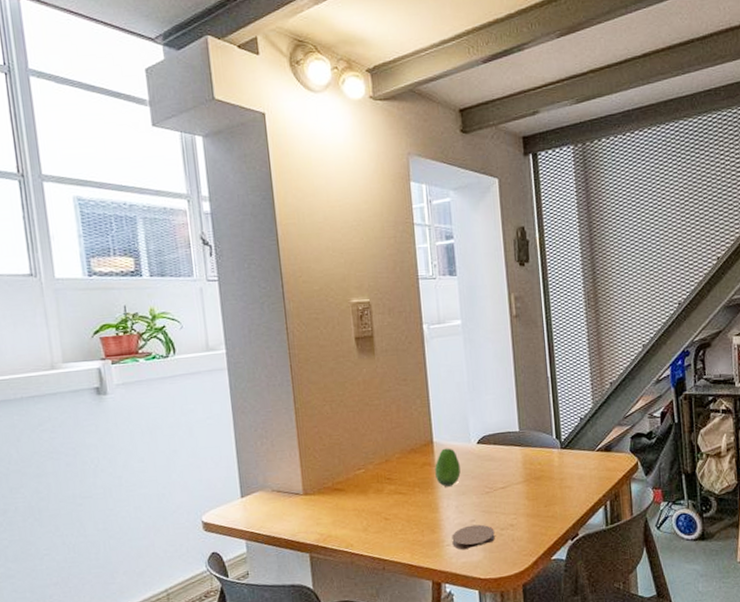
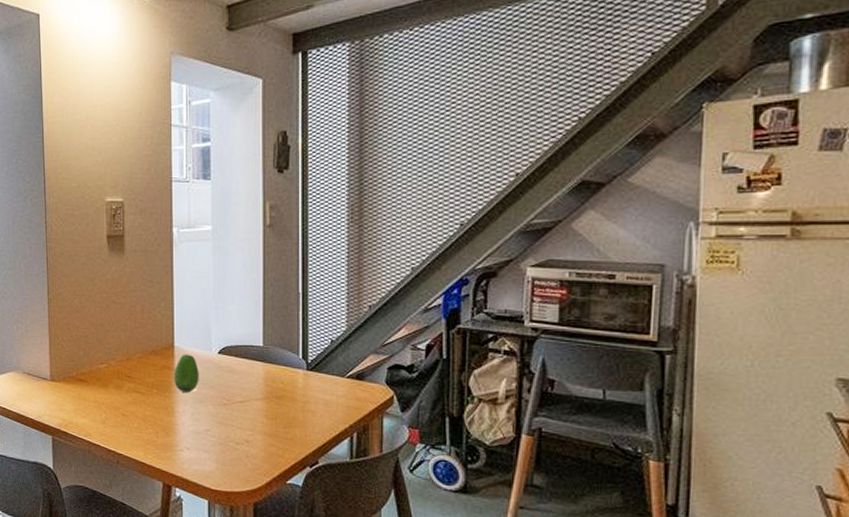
coaster: present [452,524,495,550] -> none [185,434,229,458]

